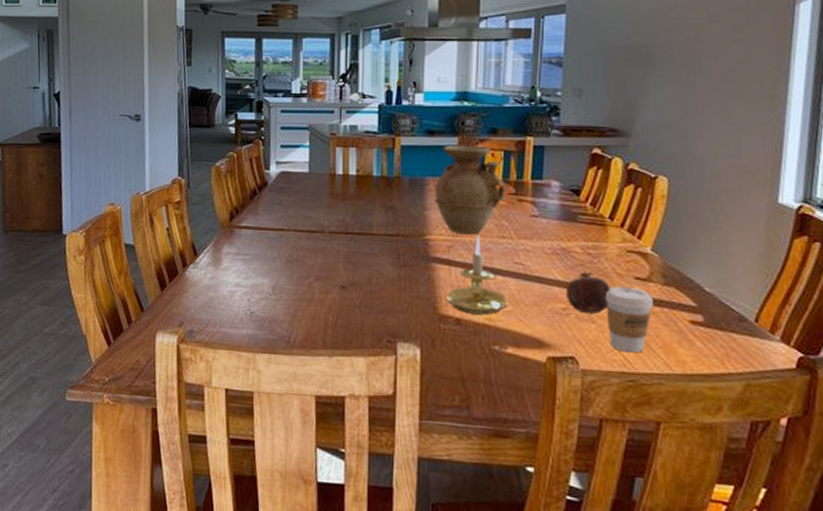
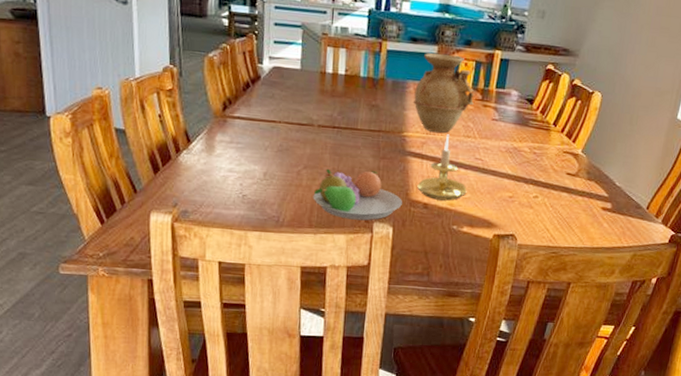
fruit bowl: none [326,279,430,340] -> present [313,168,402,221]
fruit: present [567,270,611,315] -> none [513,166,548,202]
coffee cup: present [606,286,653,353] -> none [541,179,578,232]

